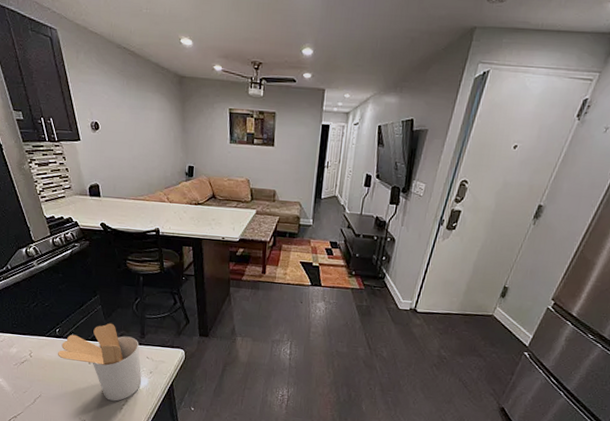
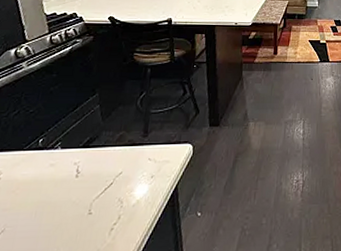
utensil holder: present [58,323,142,401] -> none [36,123,141,221]

